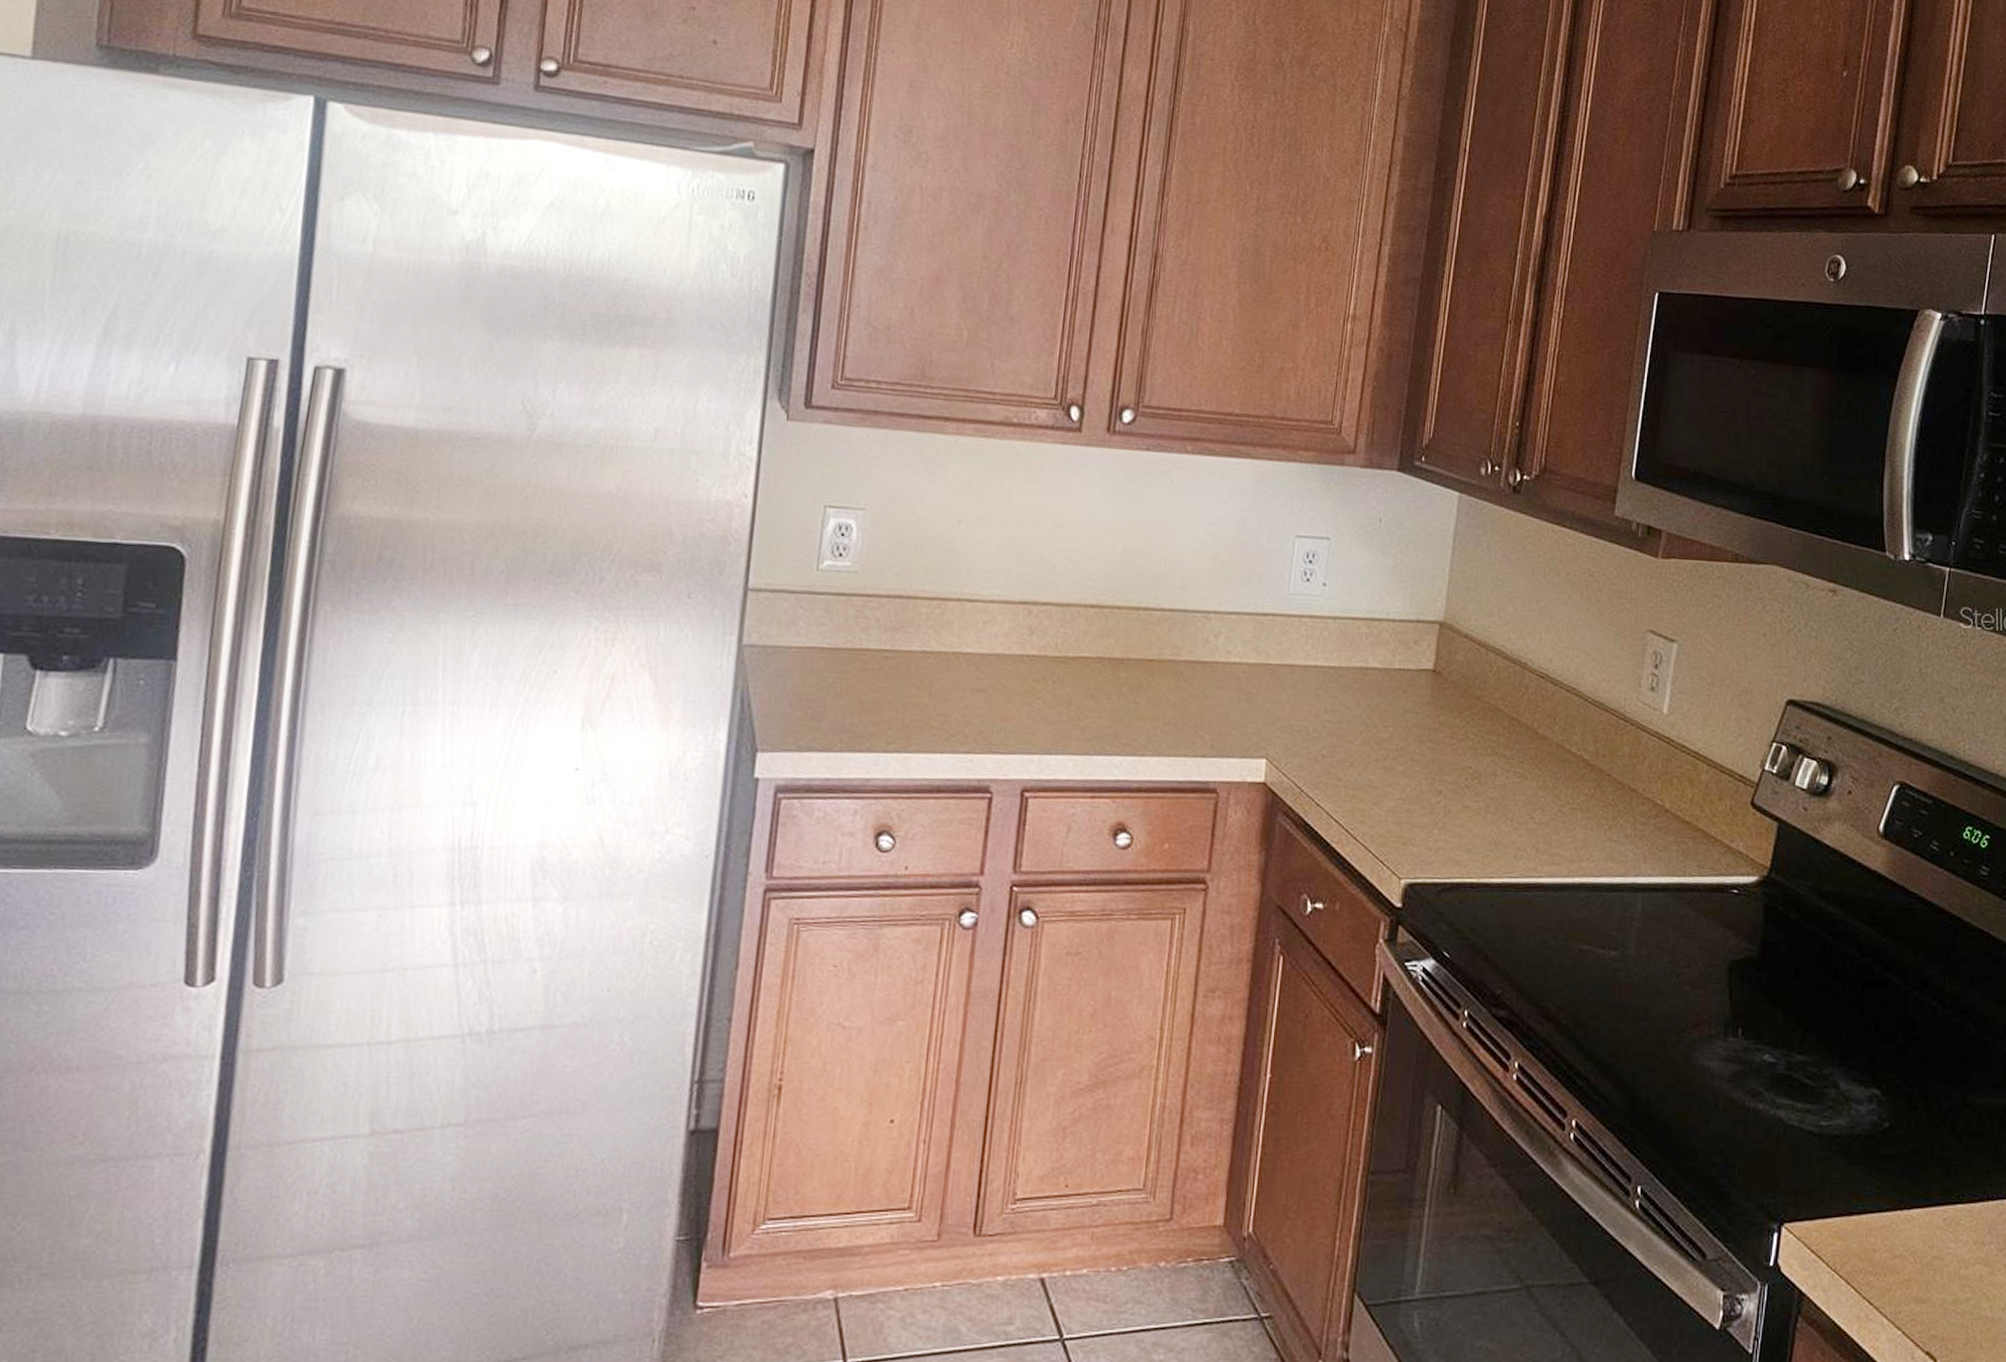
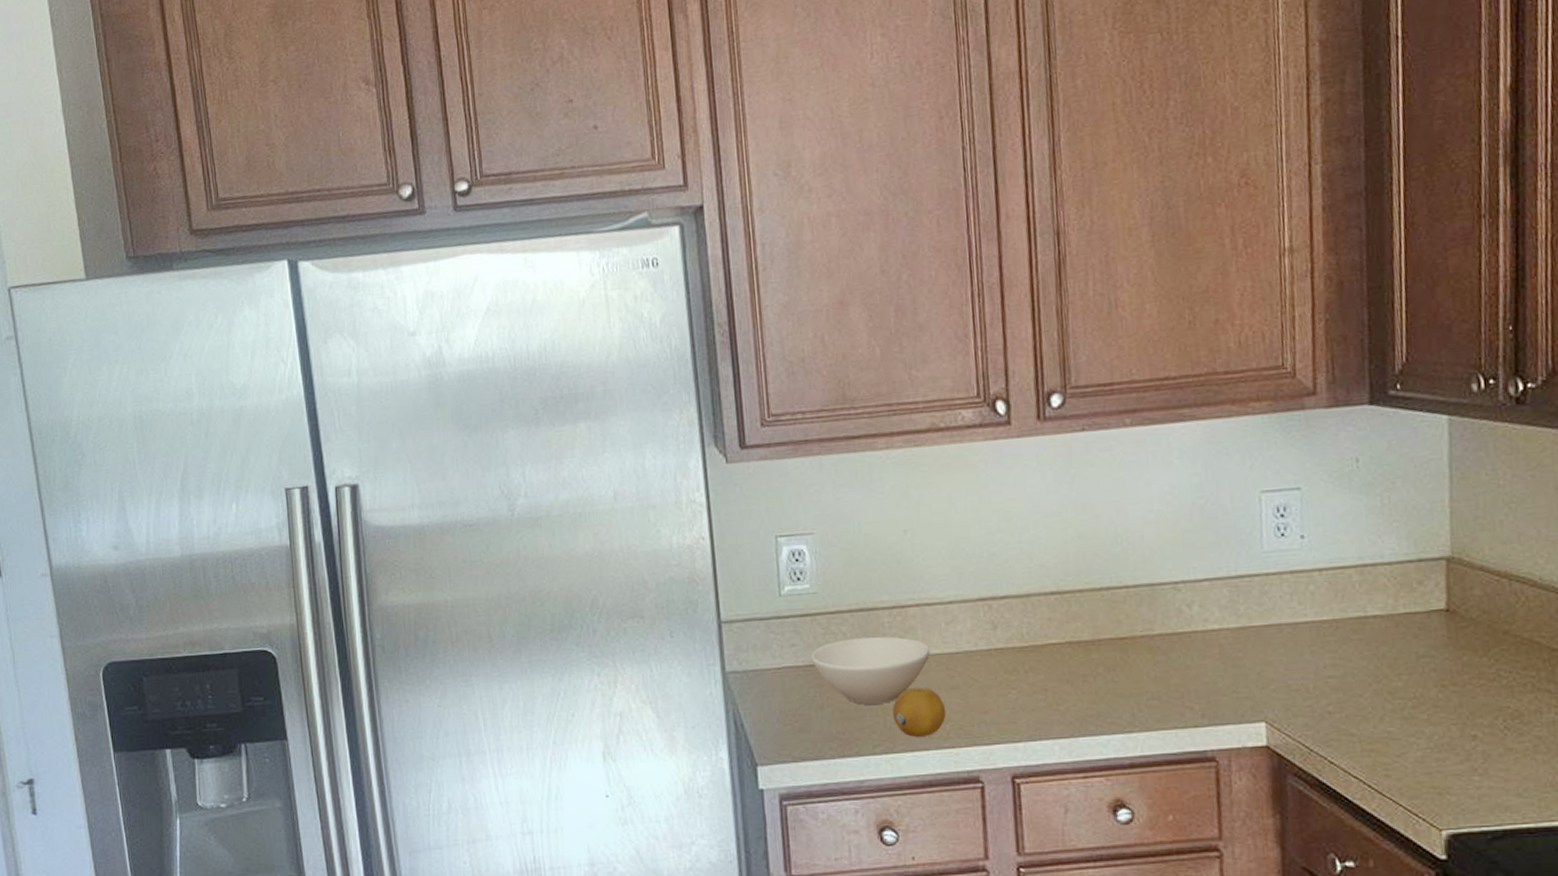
bowl: none [838,625,964,699] -> present [811,636,931,705]
fruit: none [913,685,968,738] -> present [892,687,947,737]

